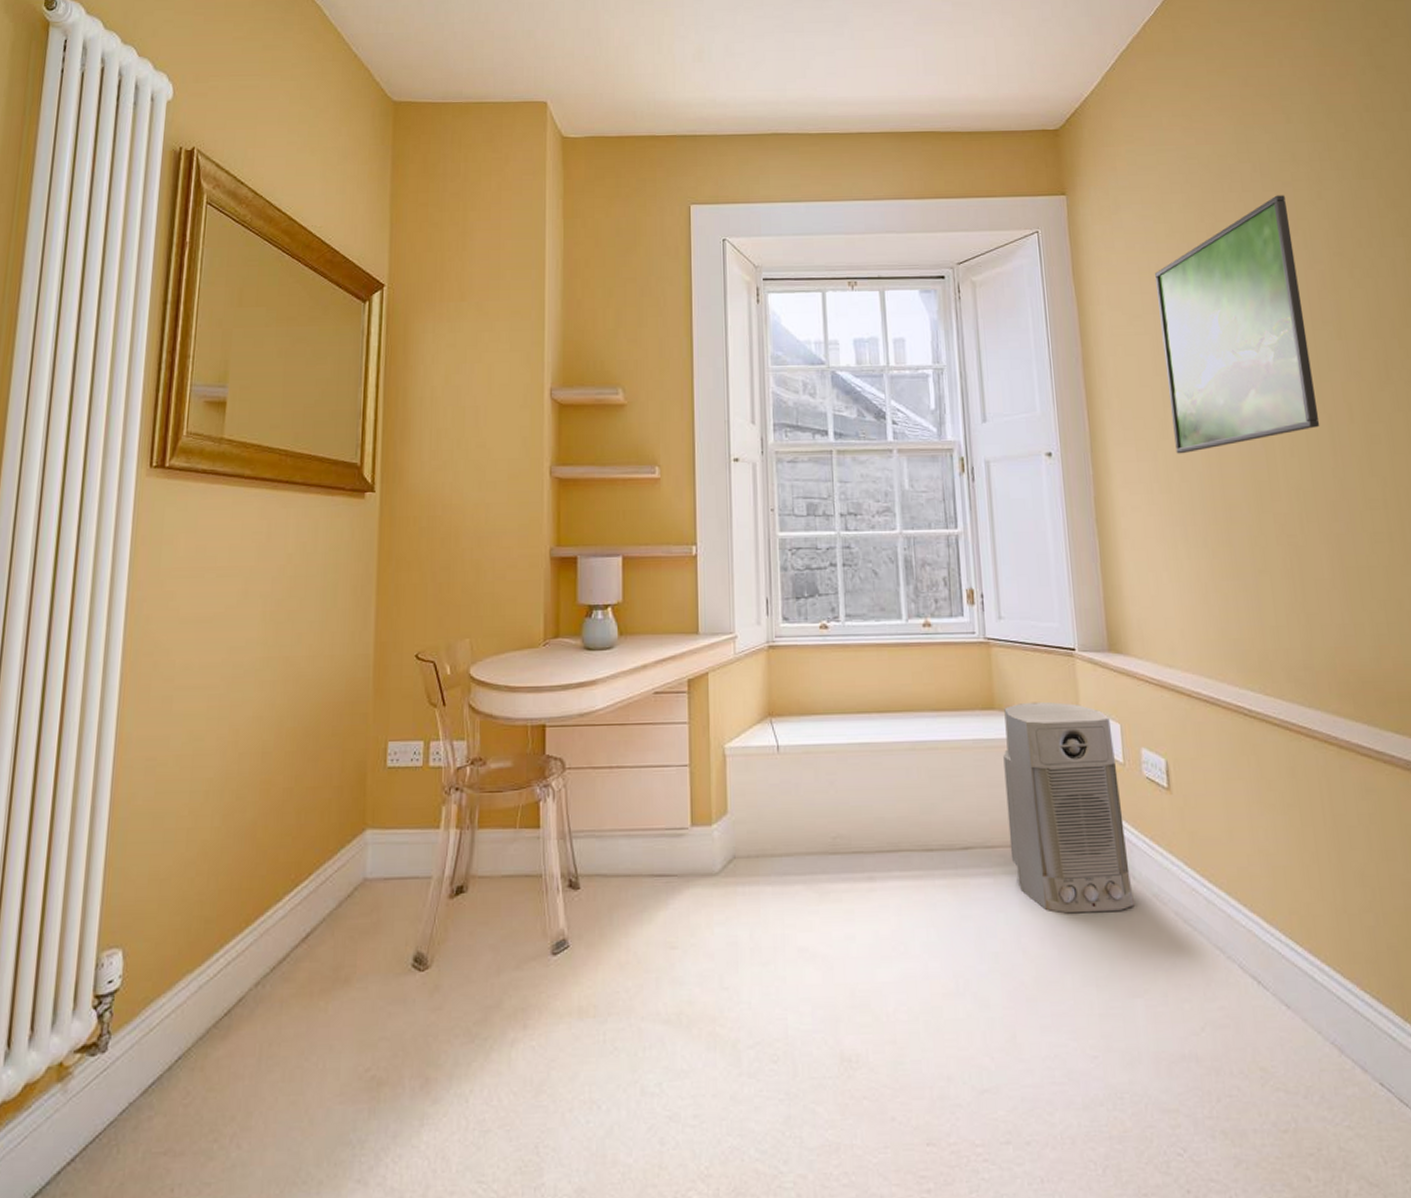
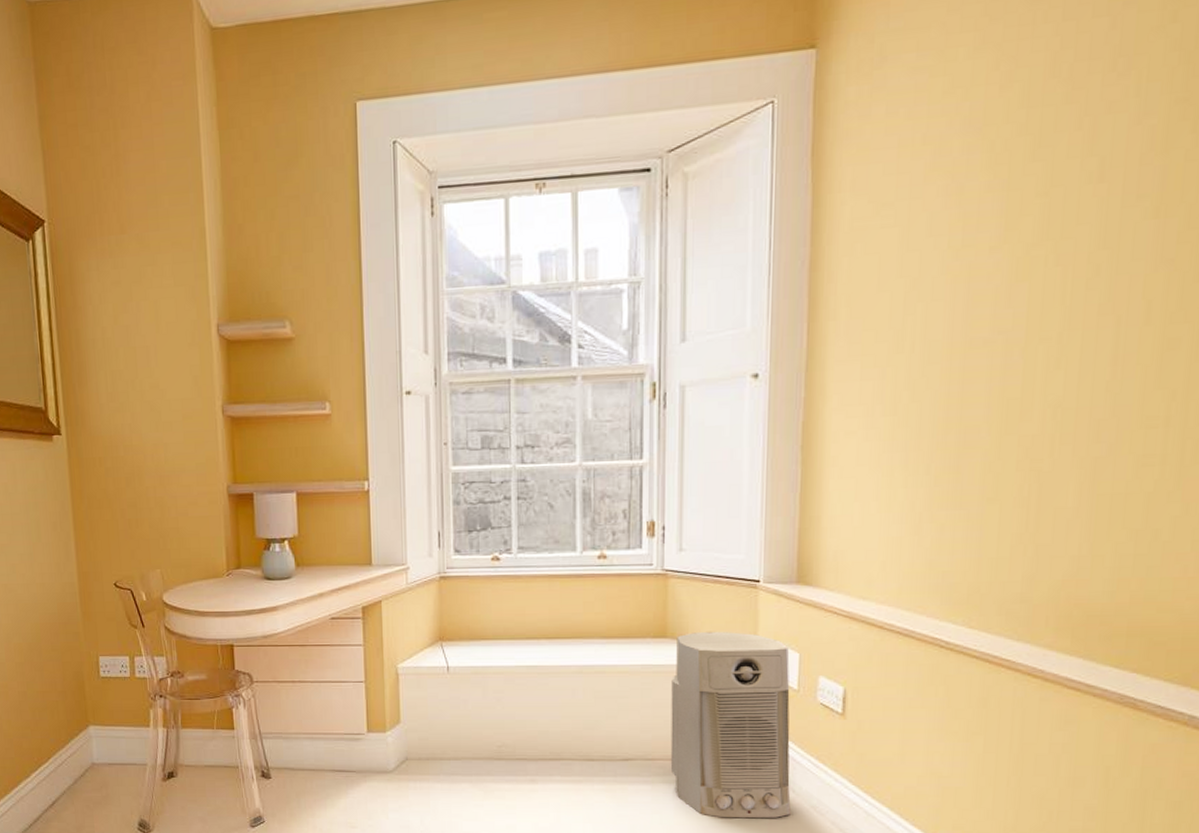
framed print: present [1154,195,1320,454] -> none [910,20,1123,371]

